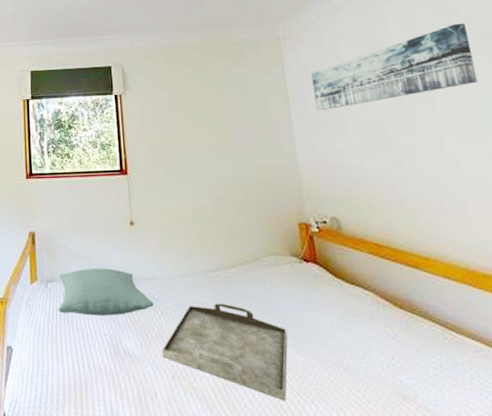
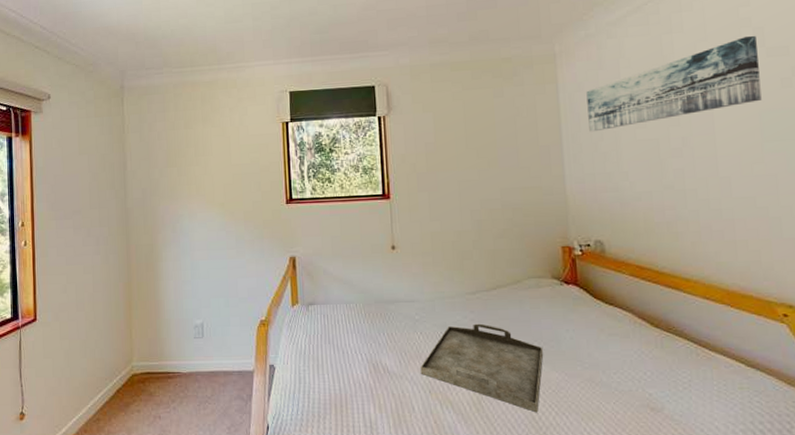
pillow: present [58,268,154,316] -> none [319,291,414,336]

